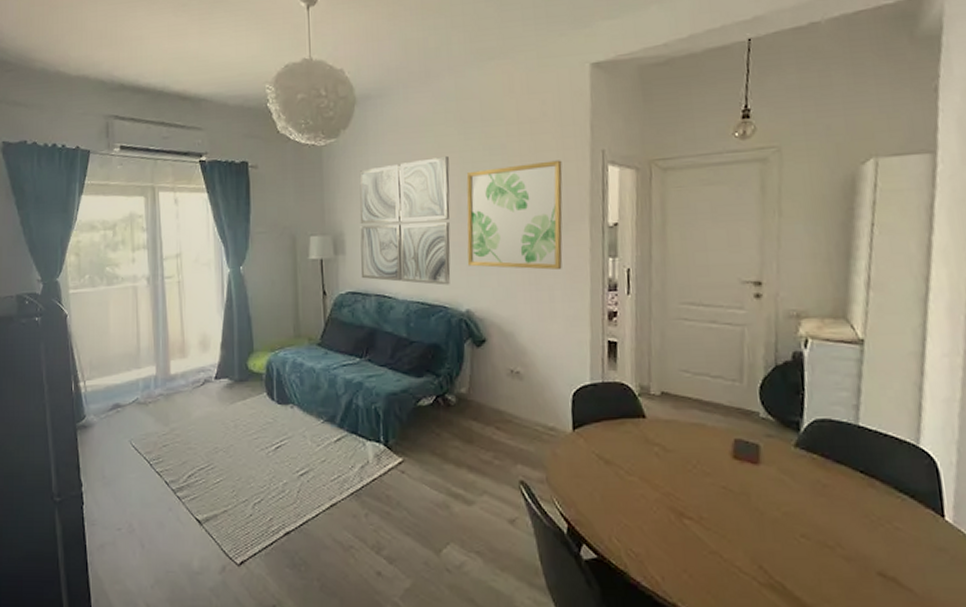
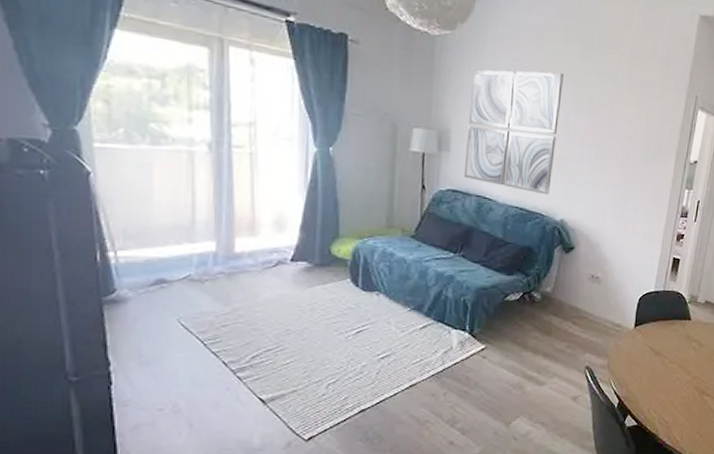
wall art: present [466,160,563,270] -> none [567,92,662,194]

